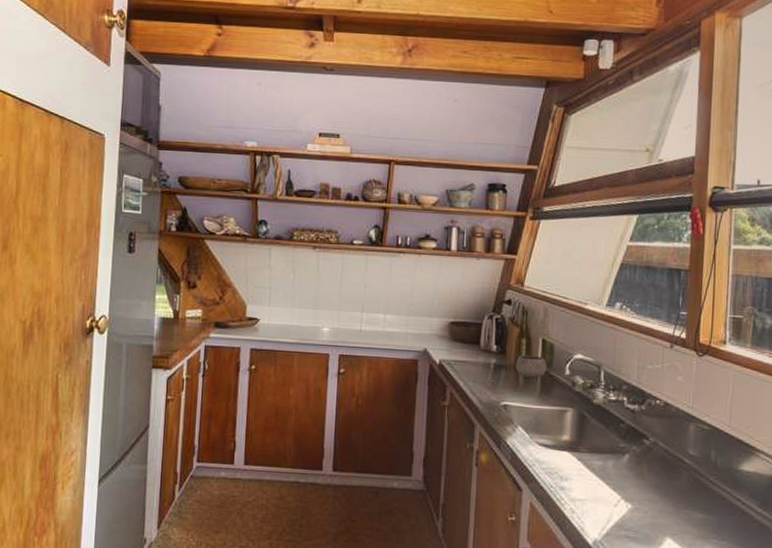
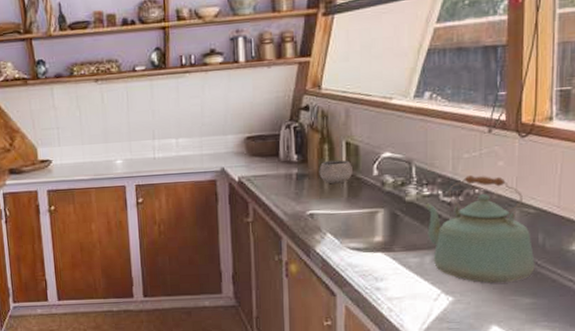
kettle: none [609,386,708,496] -> present [423,175,535,283]

